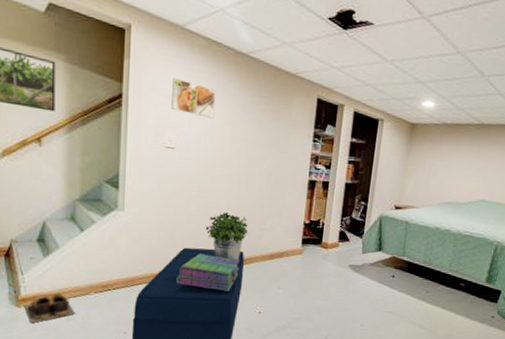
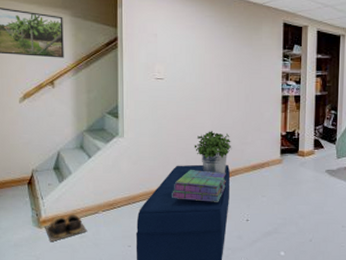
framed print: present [171,78,216,119] -> none [158,19,195,50]

